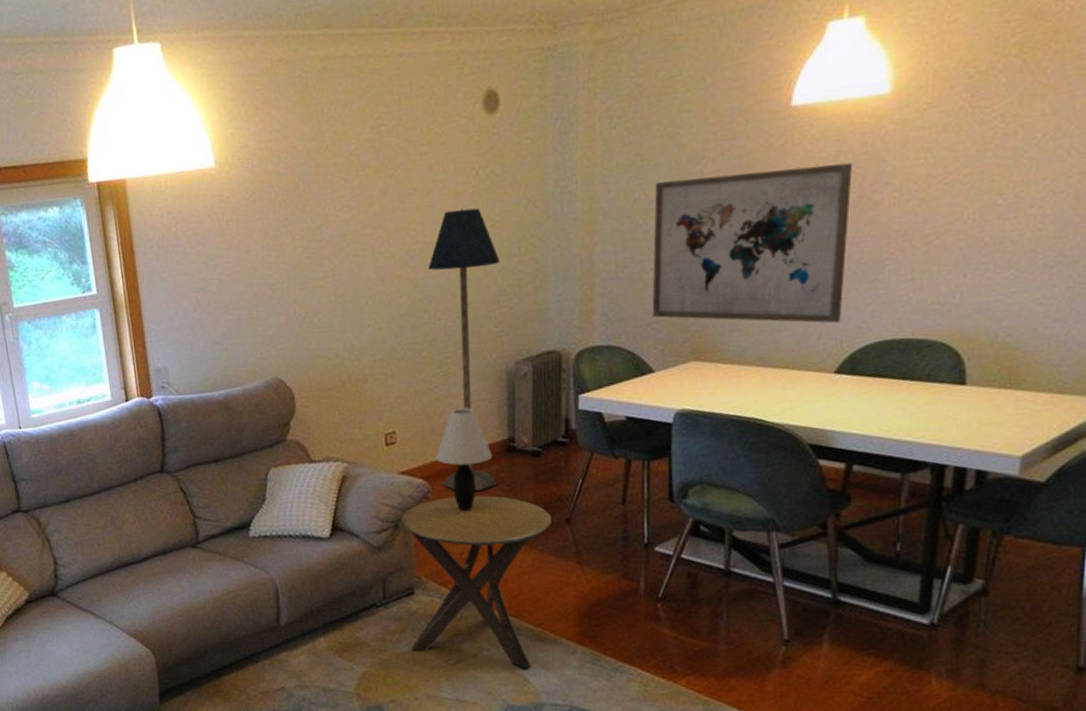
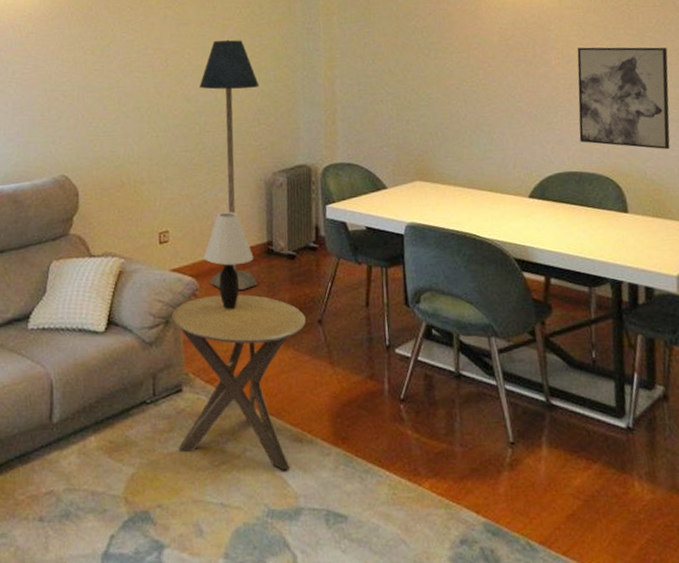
wall art: present [652,162,852,324] -> none [380,29,530,156]
wall art: none [911,170,1053,305] -> present [577,47,671,150]

